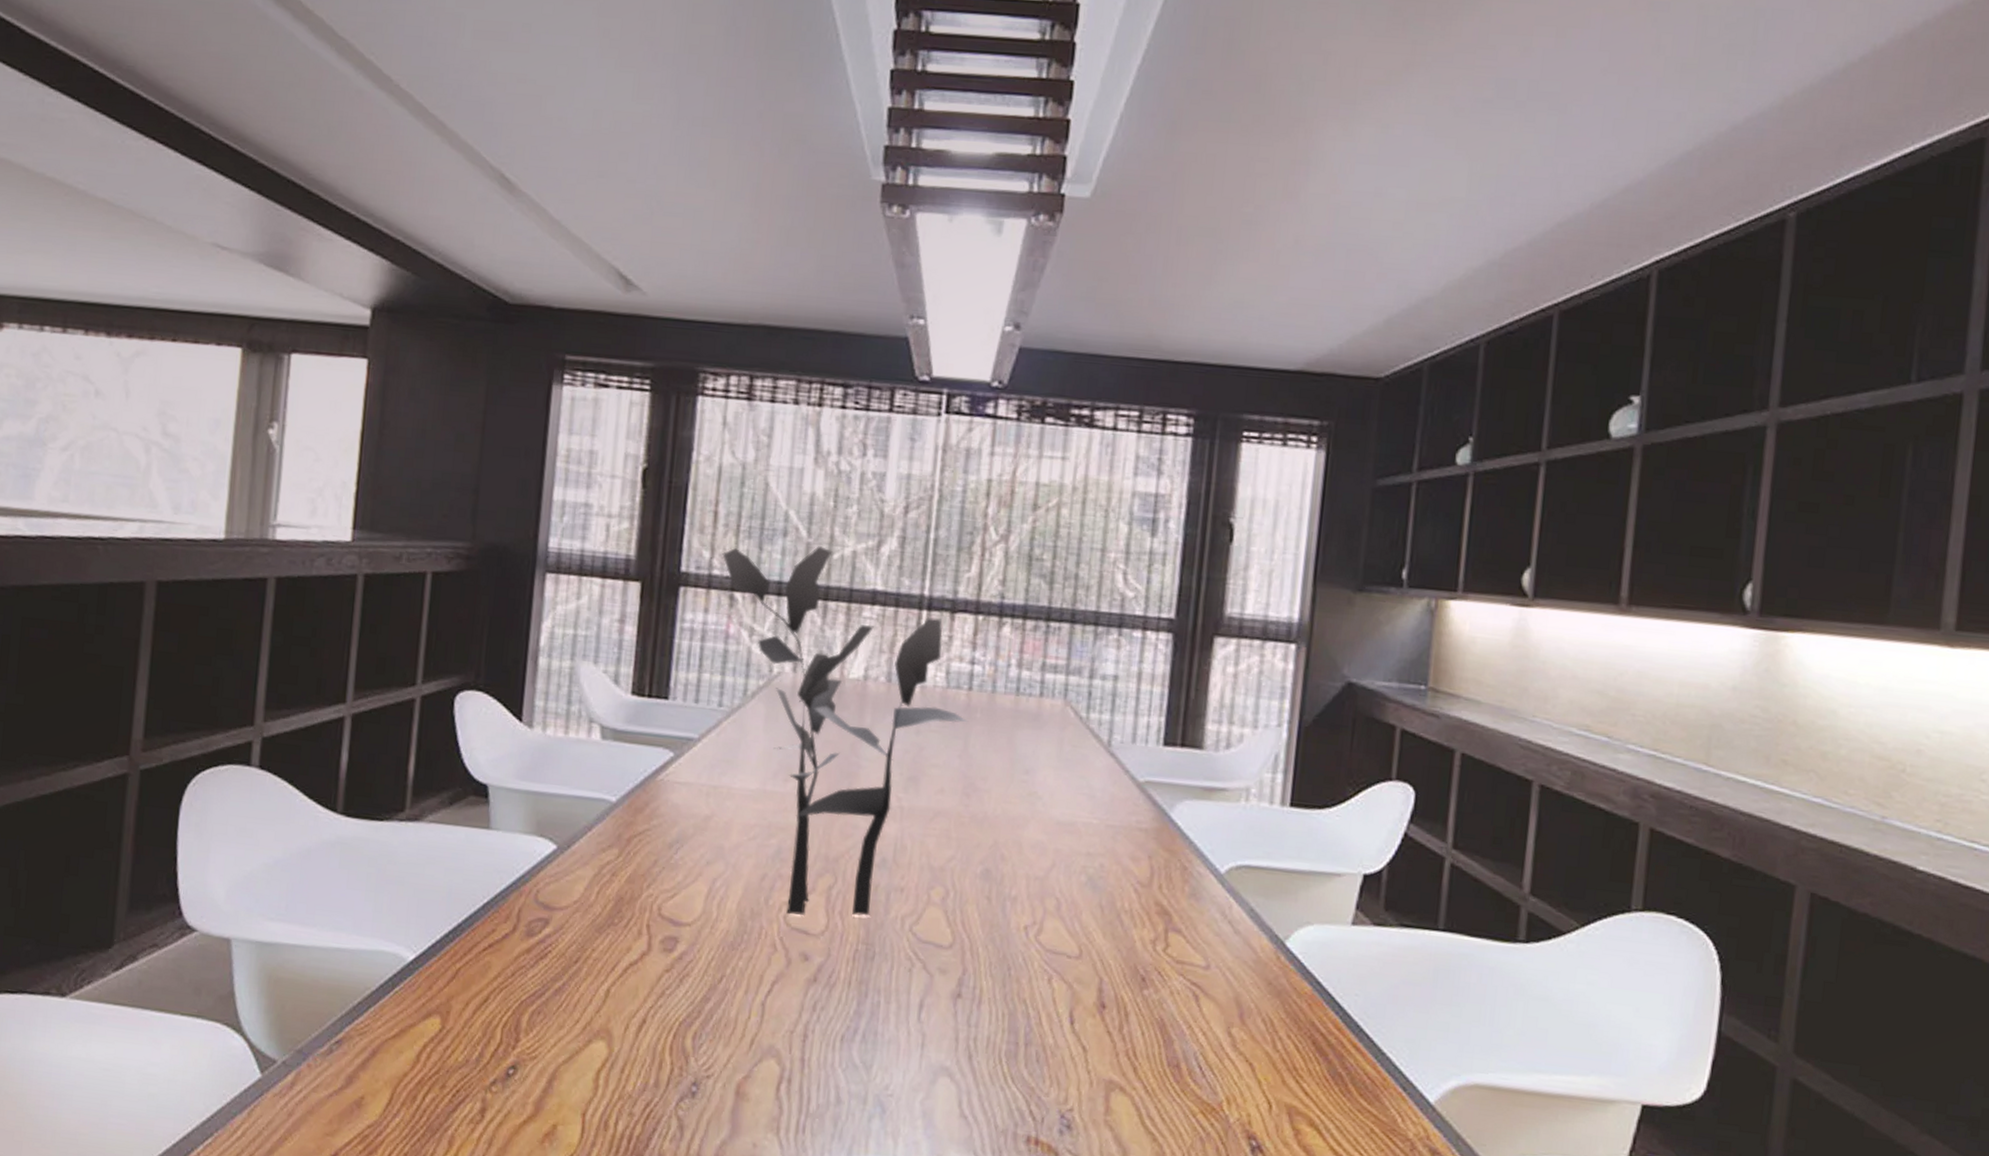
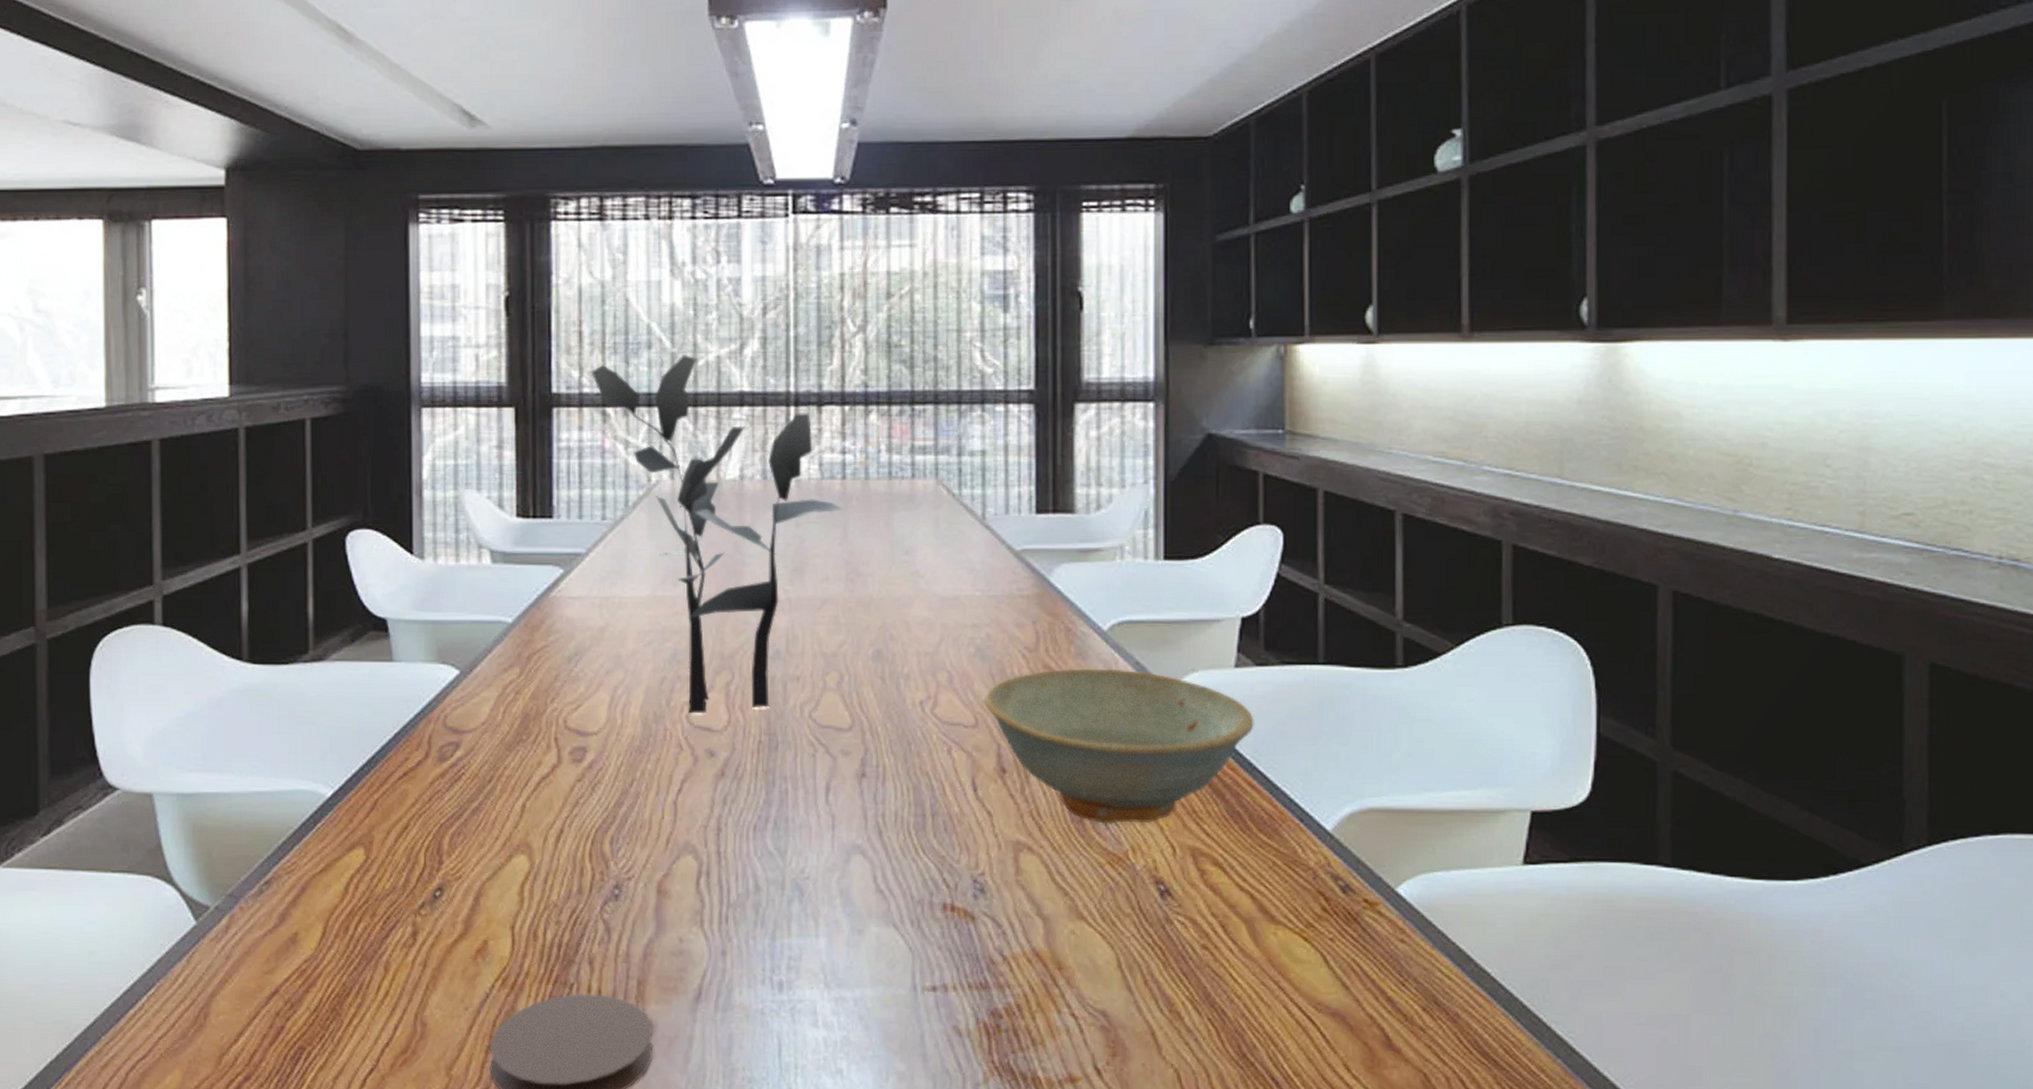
dish: none [1090,907,1366,1075] -> present [983,668,1254,825]

